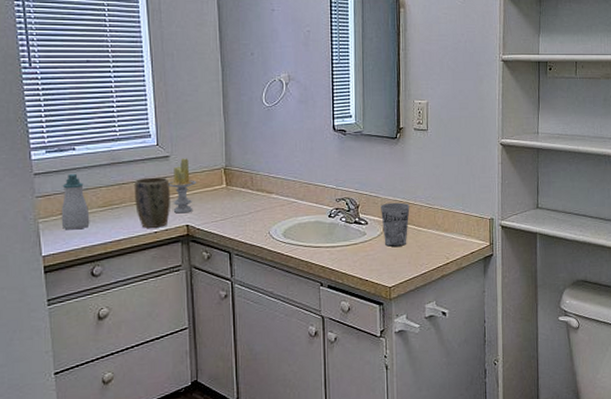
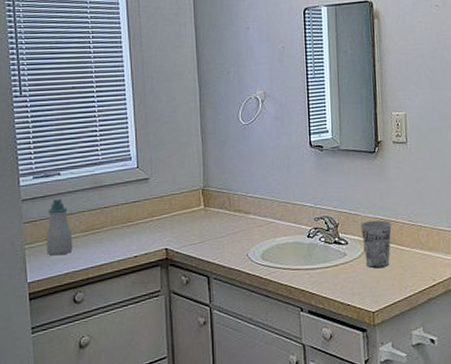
plant pot: present [134,177,170,228] -> none [115,199,150,252]
candle: present [168,158,197,214] -> none [148,180,176,237]

